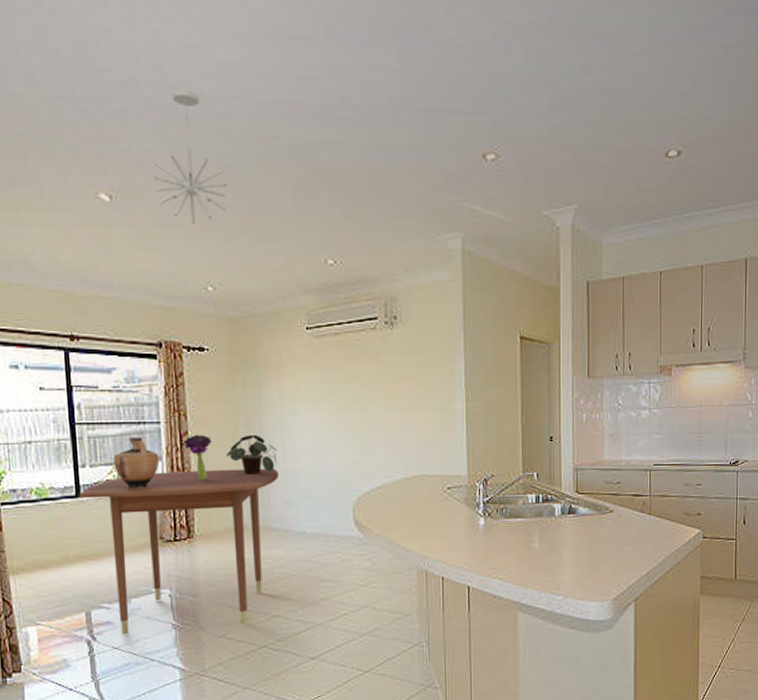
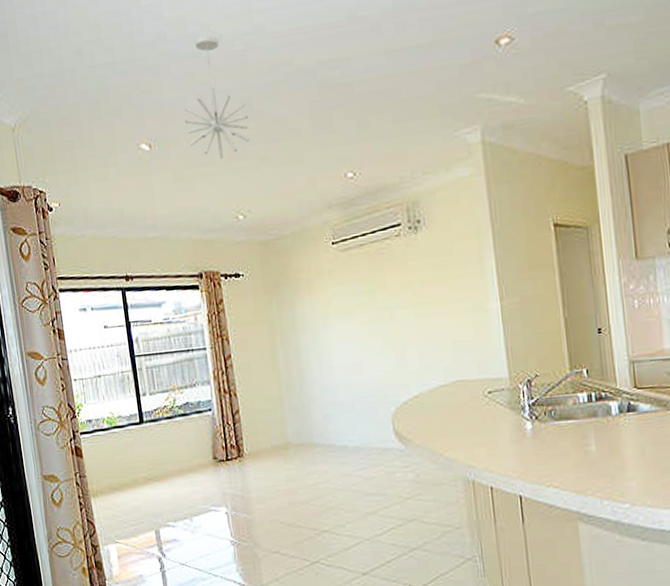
dining table: present [79,468,280,635] -> none [142,384,318,552]
ceramic jug: present [113,436,160,490] -> none [168,363,208,415]
bouquet: present [183,434,212,481] -> none [227,356,253,402]
potted plant: present [226,434,278,474] -> none [266,352,315,392]

